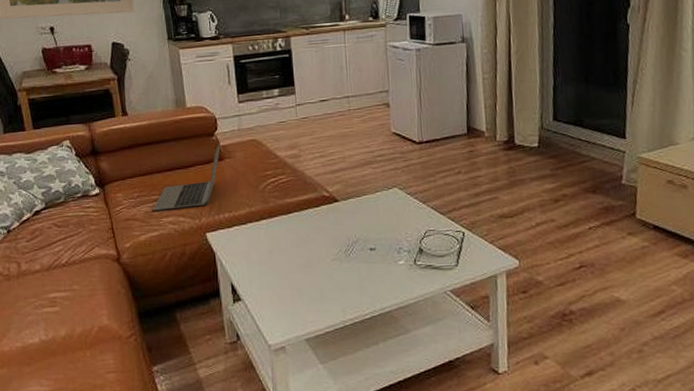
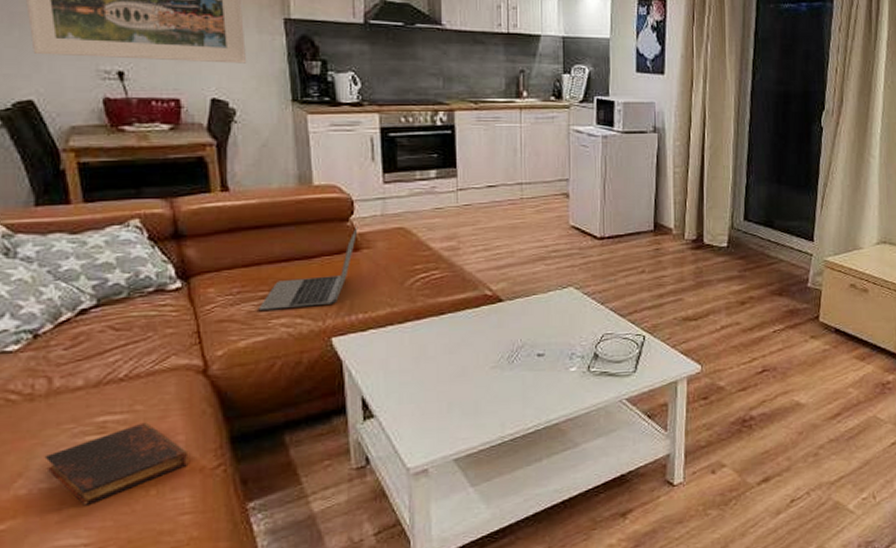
book: none [18,299,111,362] -> present [44,422,189,507]

